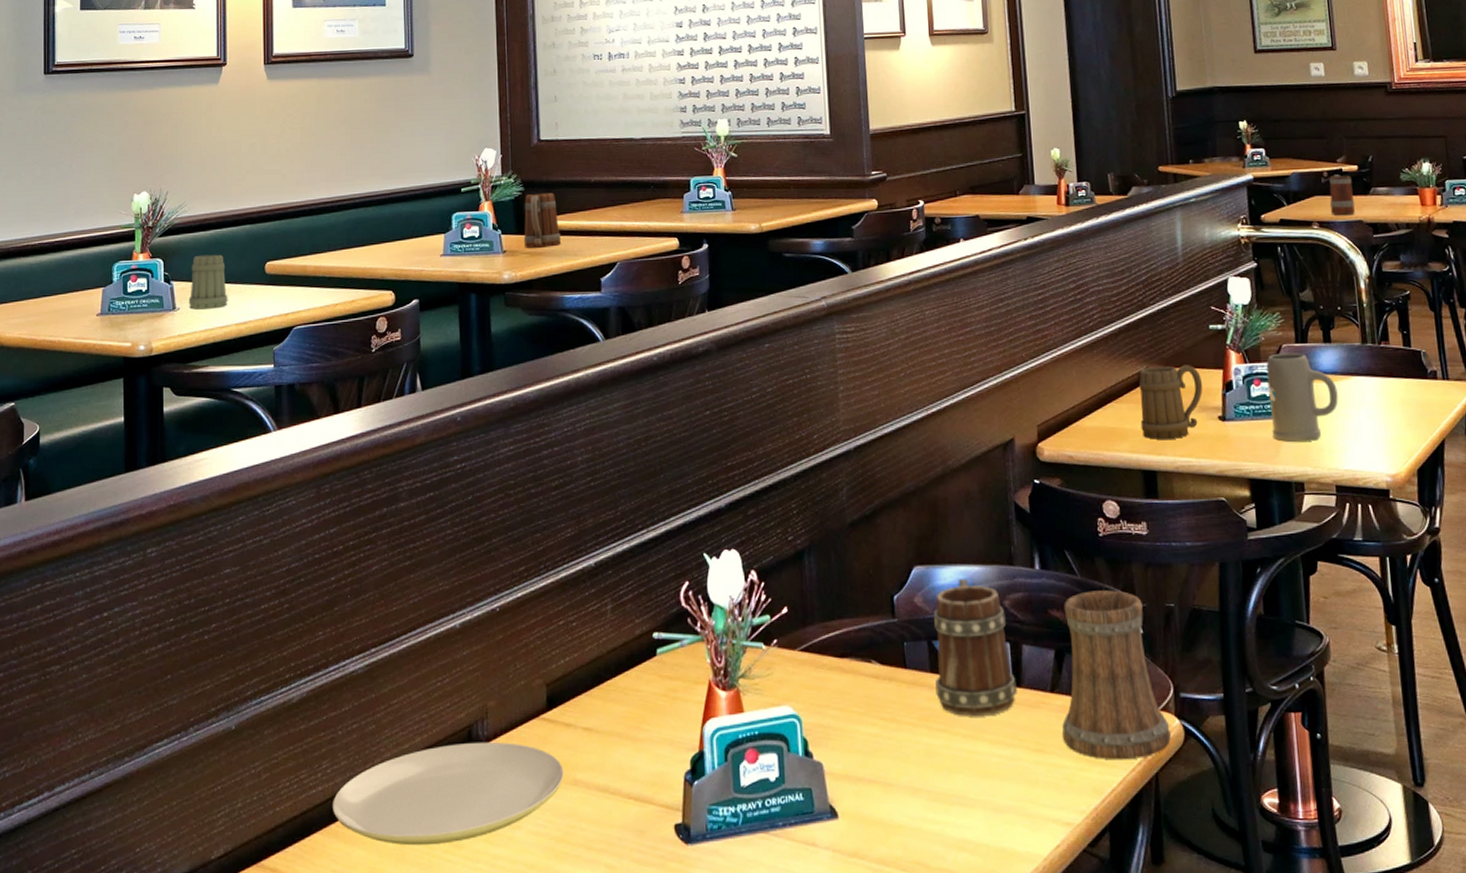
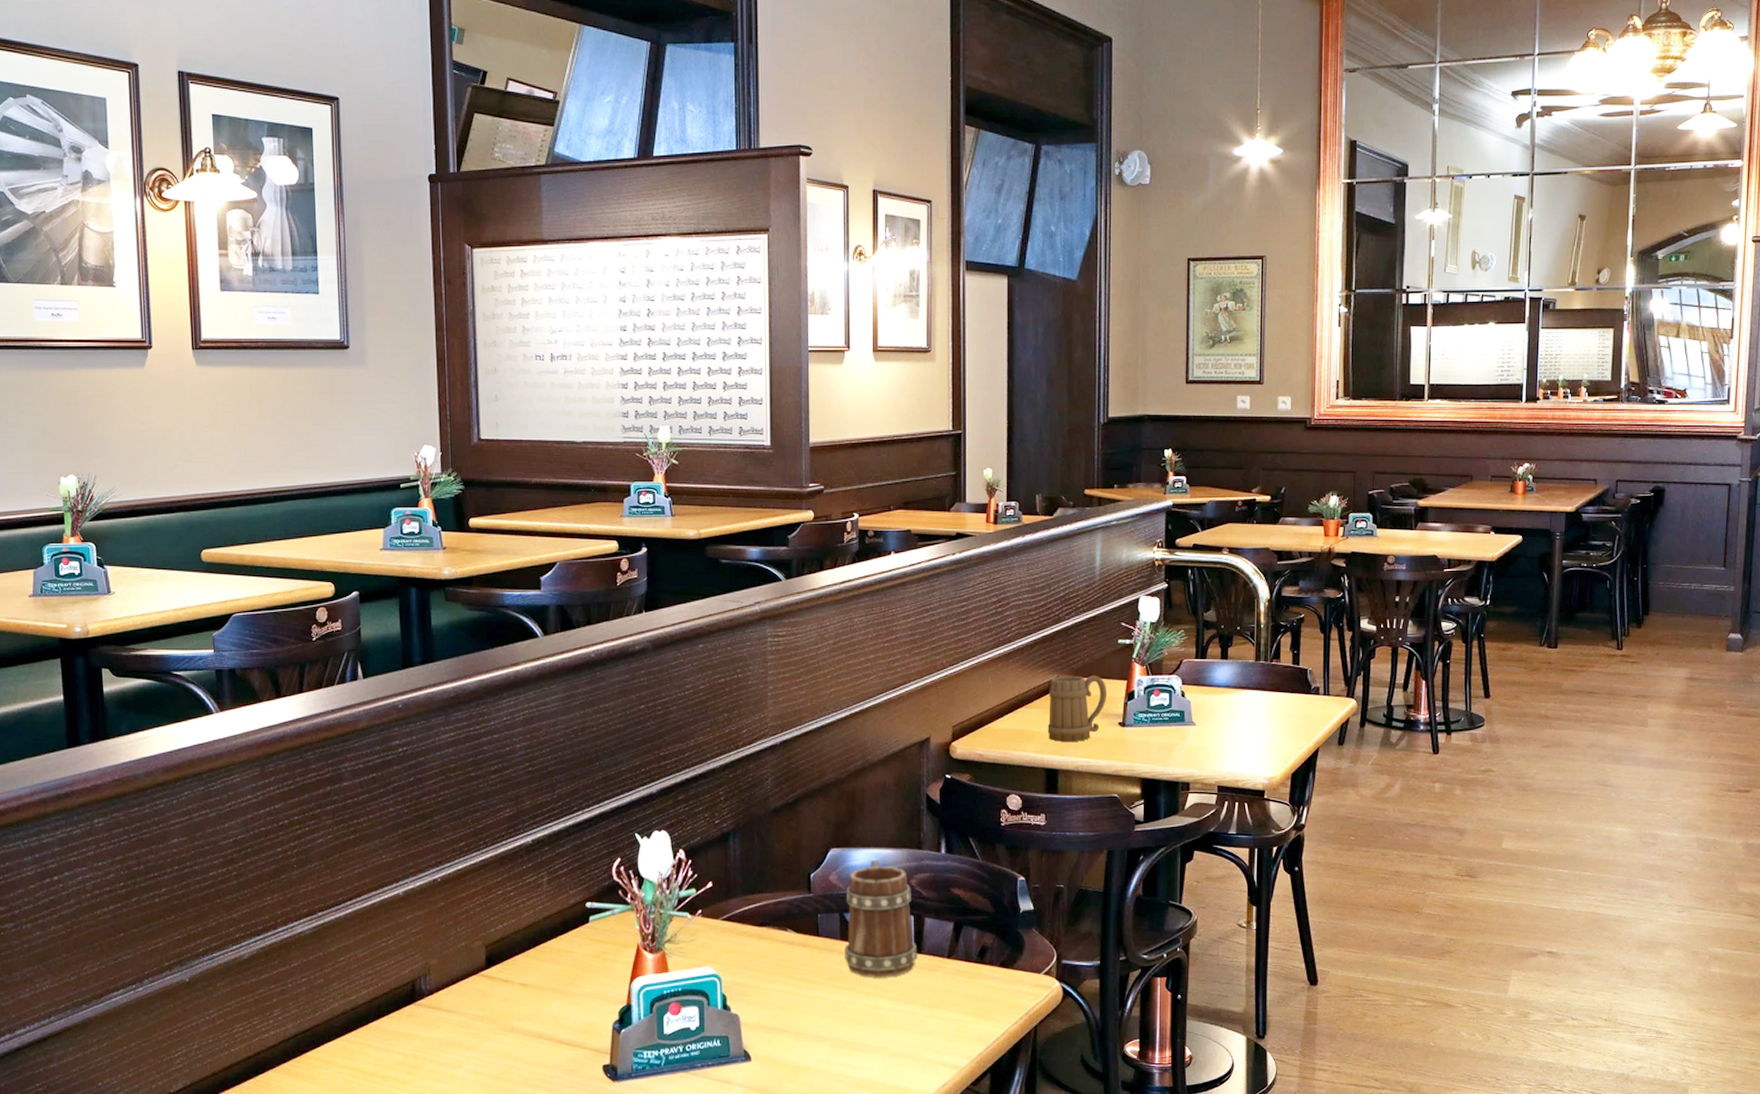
beer mug: present [188,254,228,310] -> none [123,540,165,594]
plate: present [333,741,564,846] -> none [285,994,501,1082]
beer mug: present [523,192,561,248] -> none [463,492,501,545]
beer mug: present [1061,590,1172,760] -> none [955,872,1052,1015]
beer mug: present [1266,352,1338,443] -> none [1166,667,1229,748]
beer mug: present [1329,174,1355,215] -> none [1240,504,1264,542]

